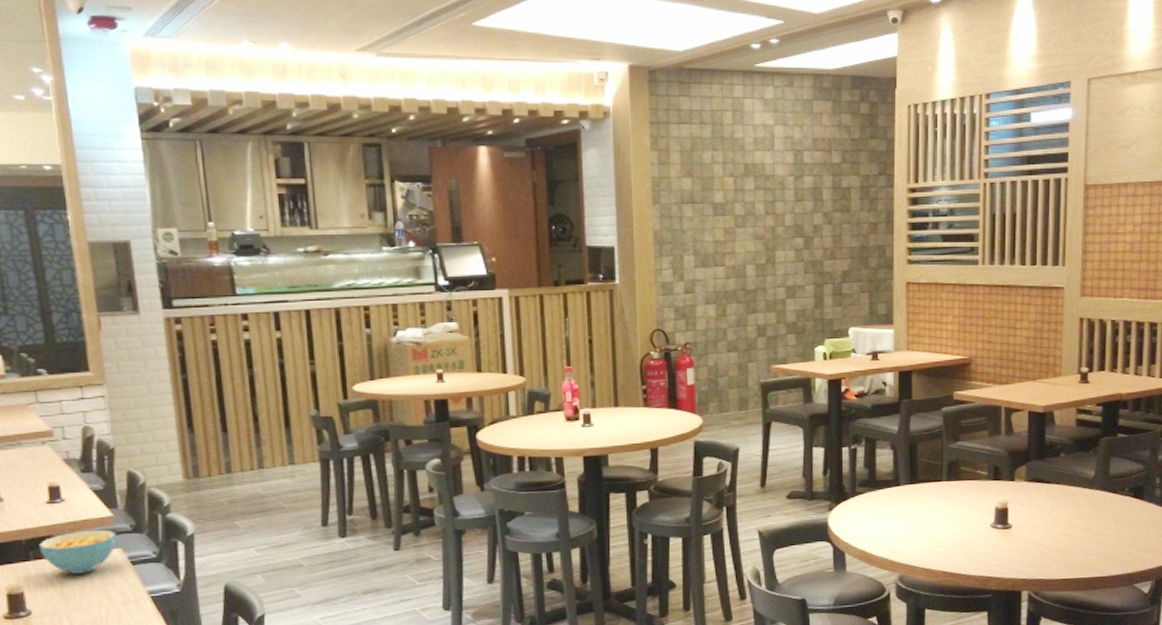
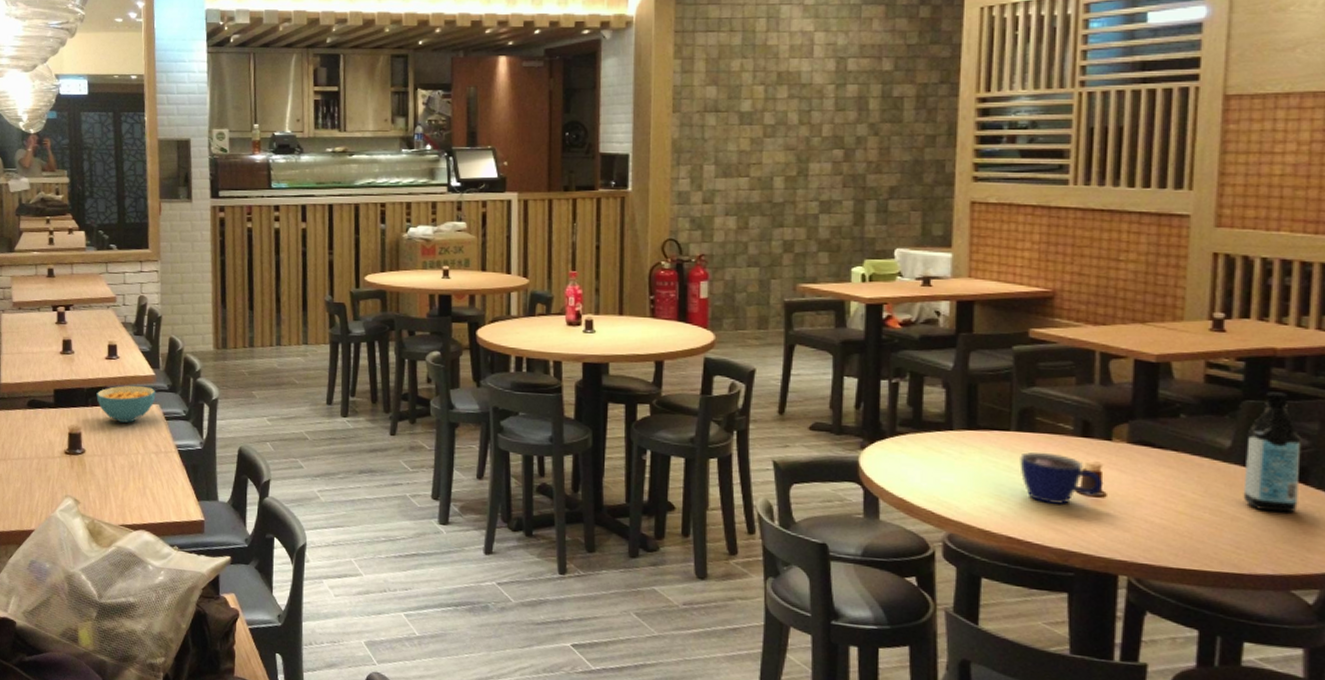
cup: none [950,496,1010,540] -> present [1020,452,1104,505]
water bottle: none [1102,429,1139,525] -> present [1243,392,1302,513]

